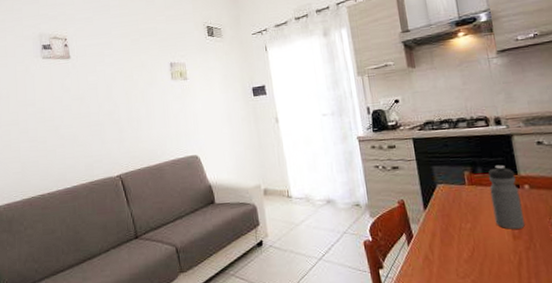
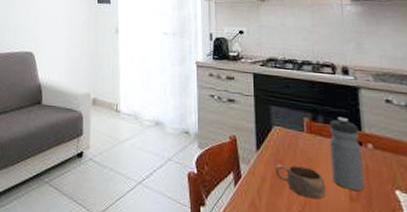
cup: none [442,216,492,244] -> present [274,164,327,200]

